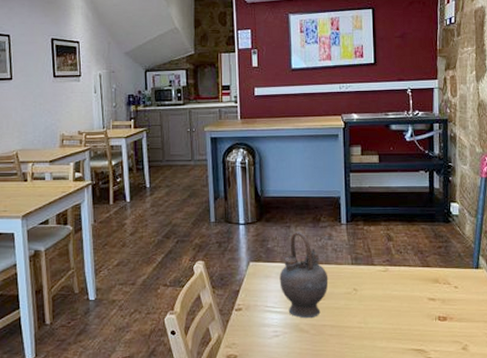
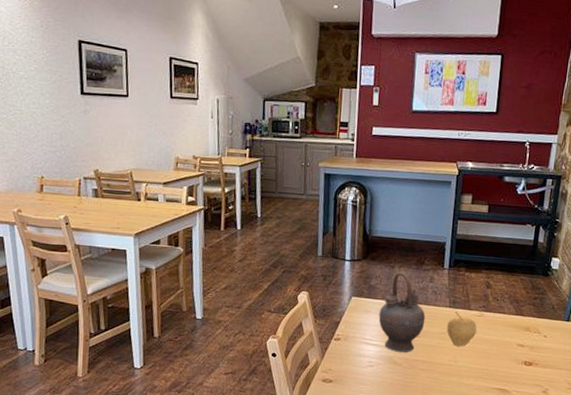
fruit: none [352,268,384,306] -> present [447,311,477,347]

